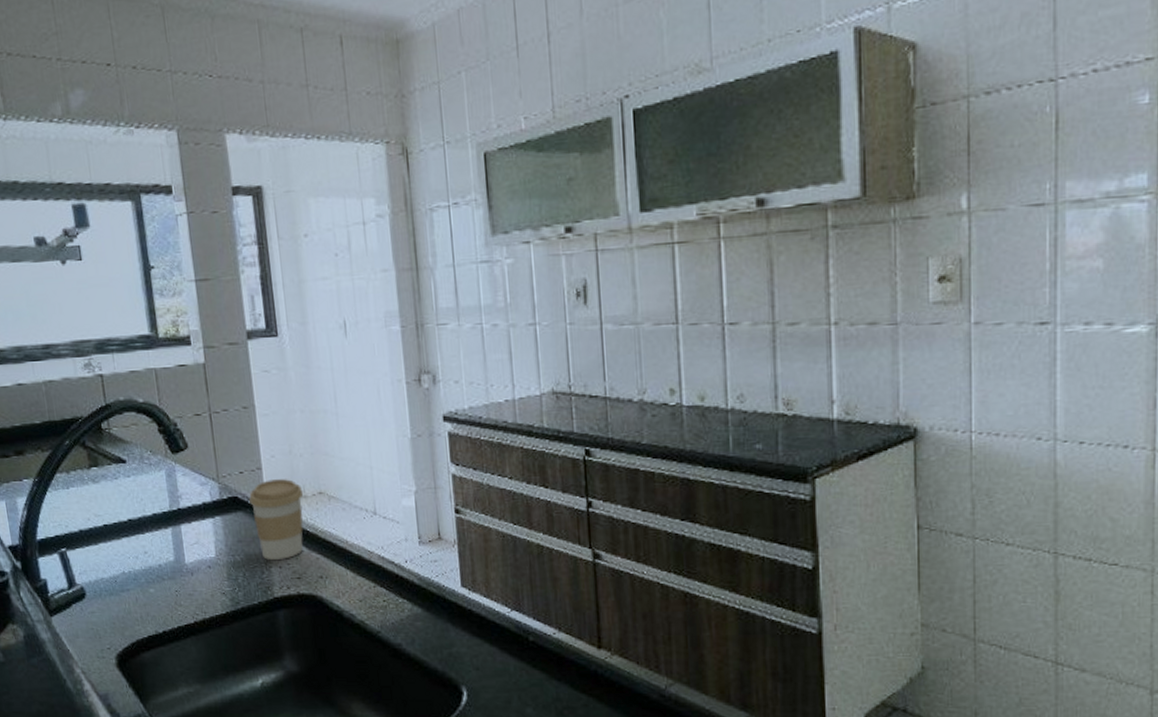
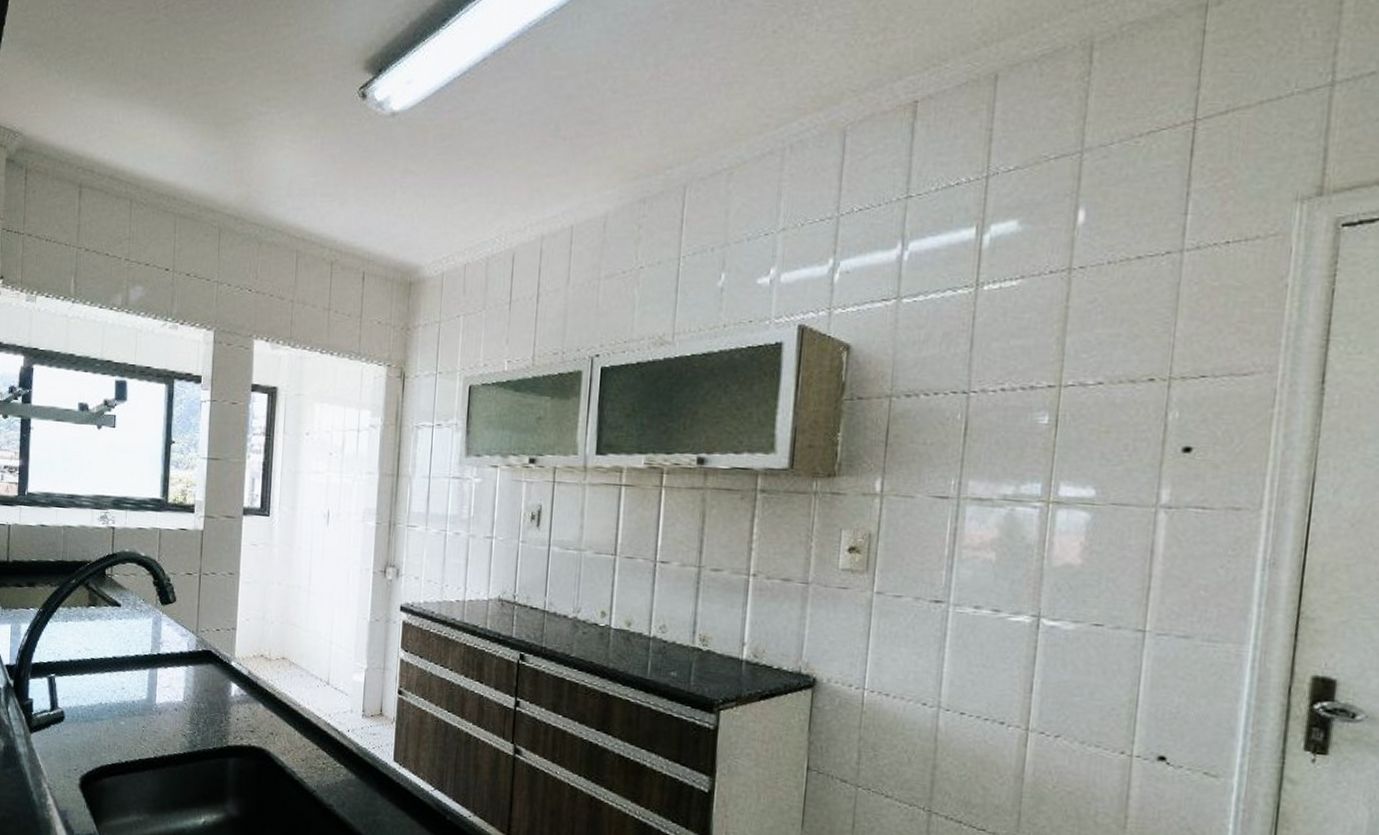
coffee cup: present [249,479,304,560] -> none [221,640,269,713]

